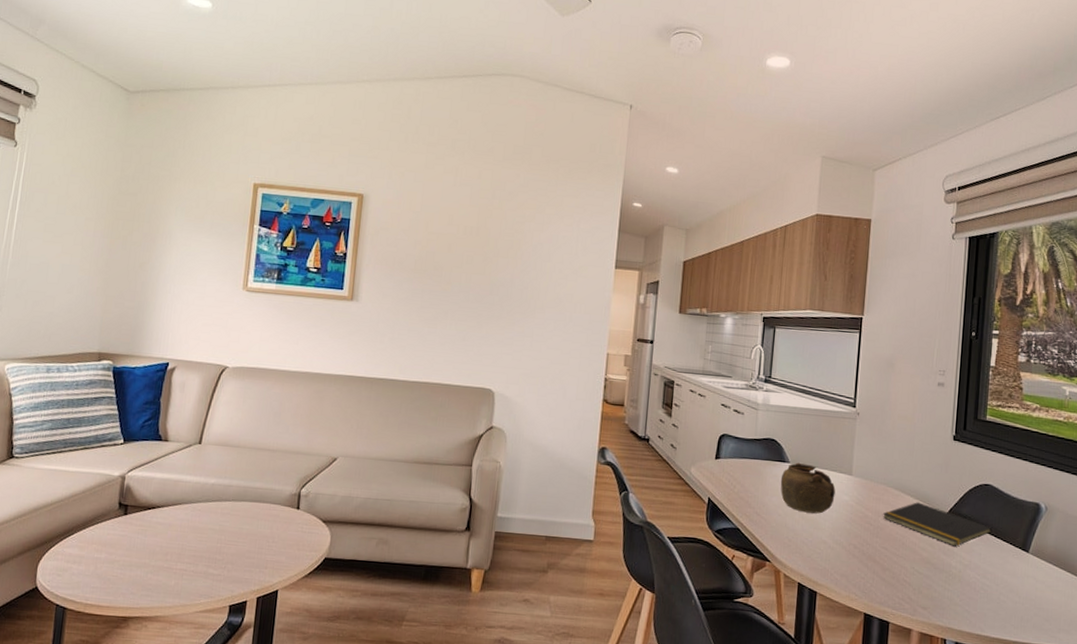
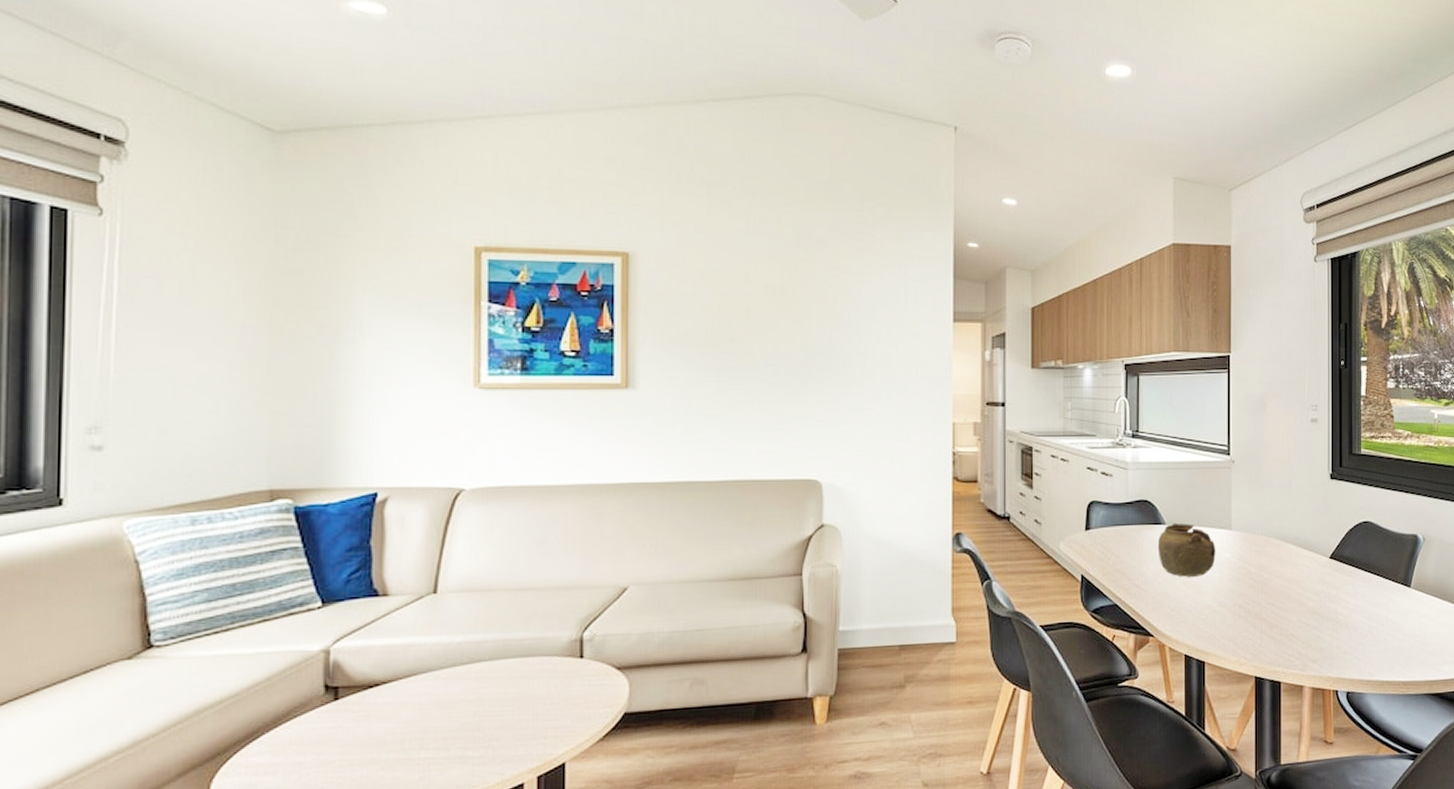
notepad: present [883,502,993,547] -> none [1266,549,1375,592]

